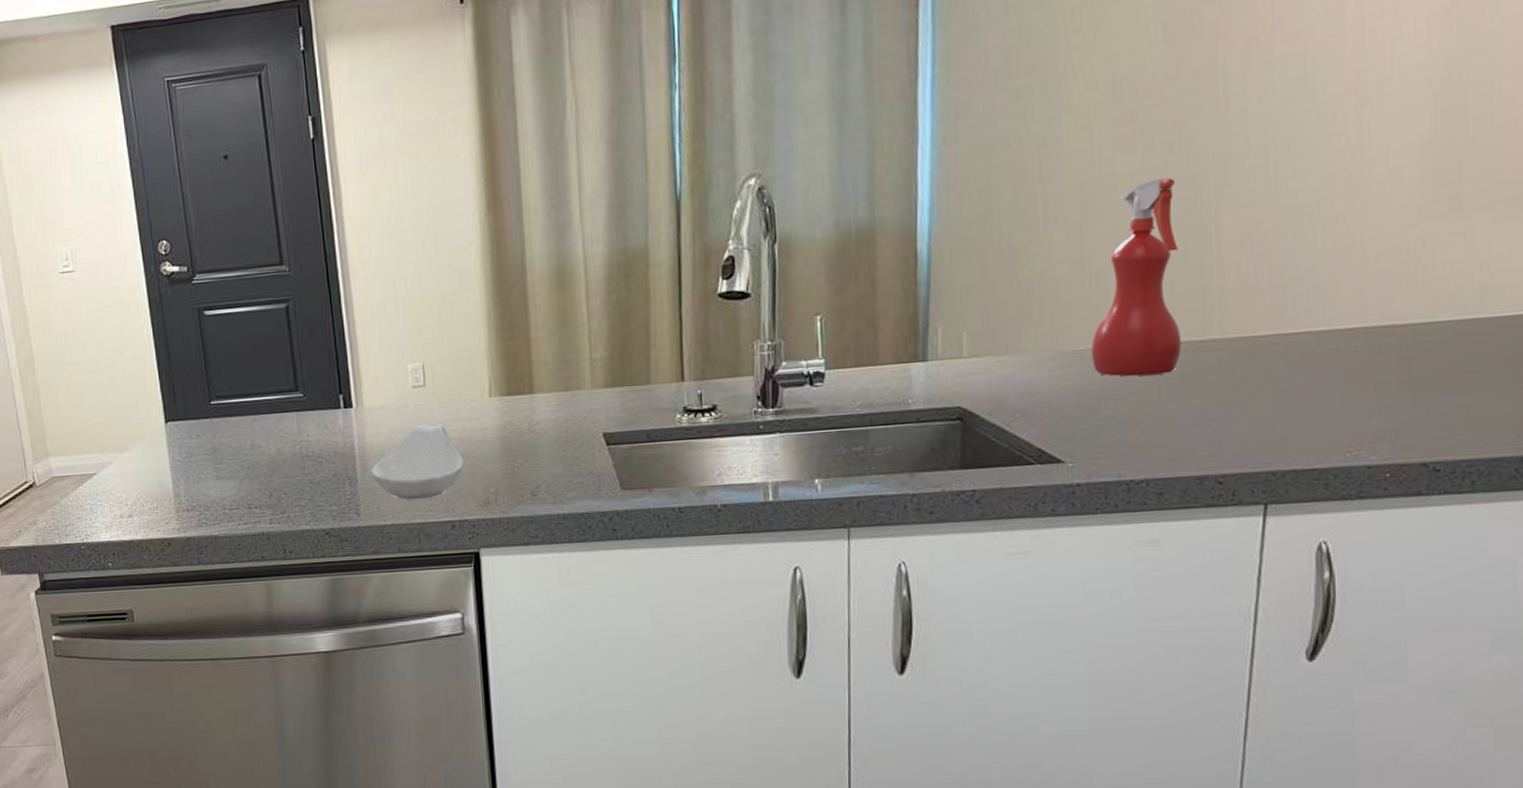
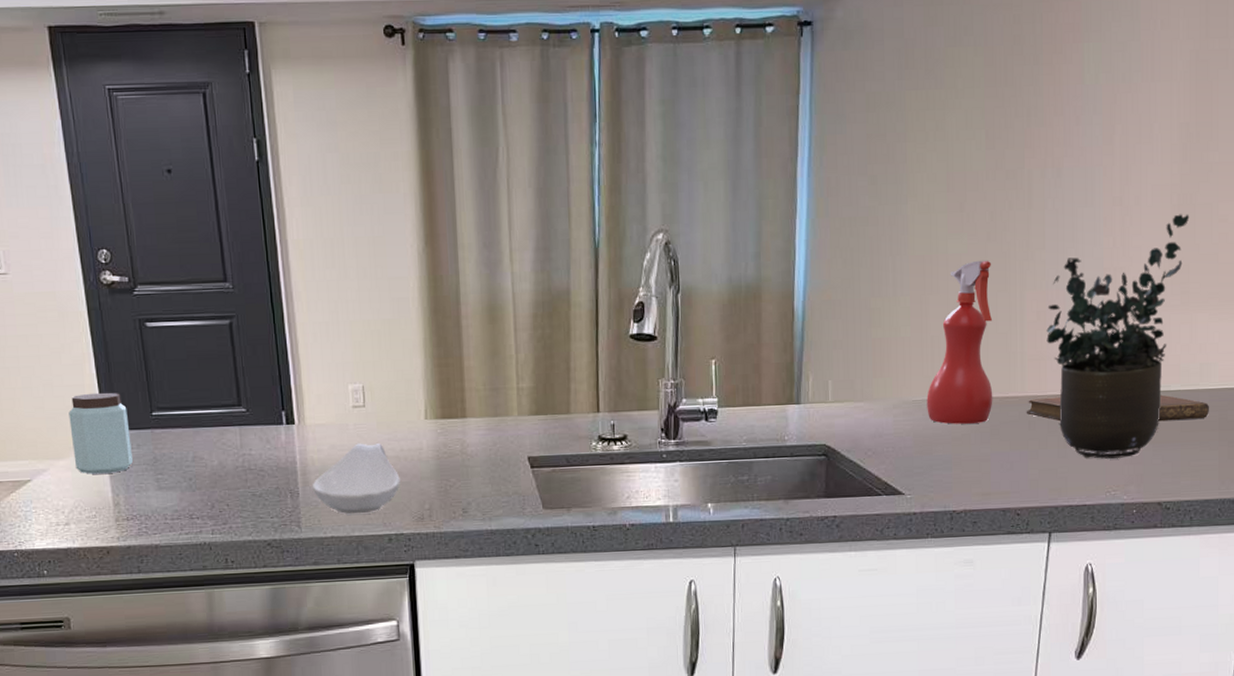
peanut butter: none [131,383,192,466] -> present [69,392,133,474]
notebook: none [1227,327,1496,368] -> present [1026,394,1209,422]
potted plant: none [1254,98,1459,411] -> present [1046,214,1190,459]

